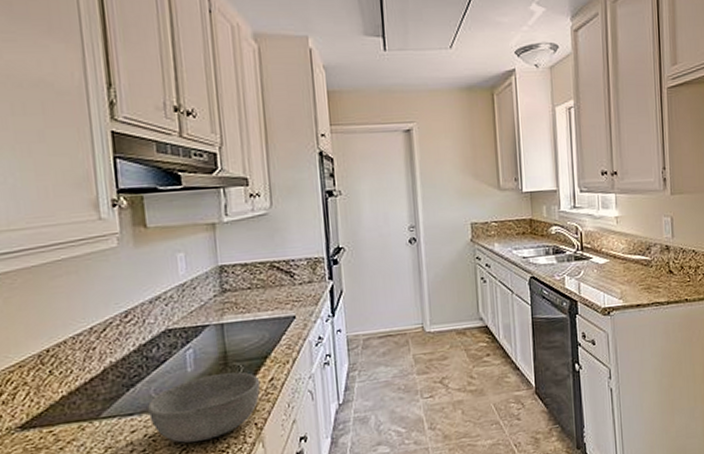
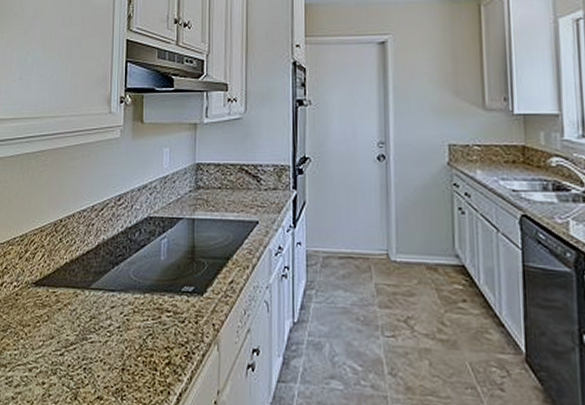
bowl: present [147,372,261,443] -> none [125,267,221,331]

